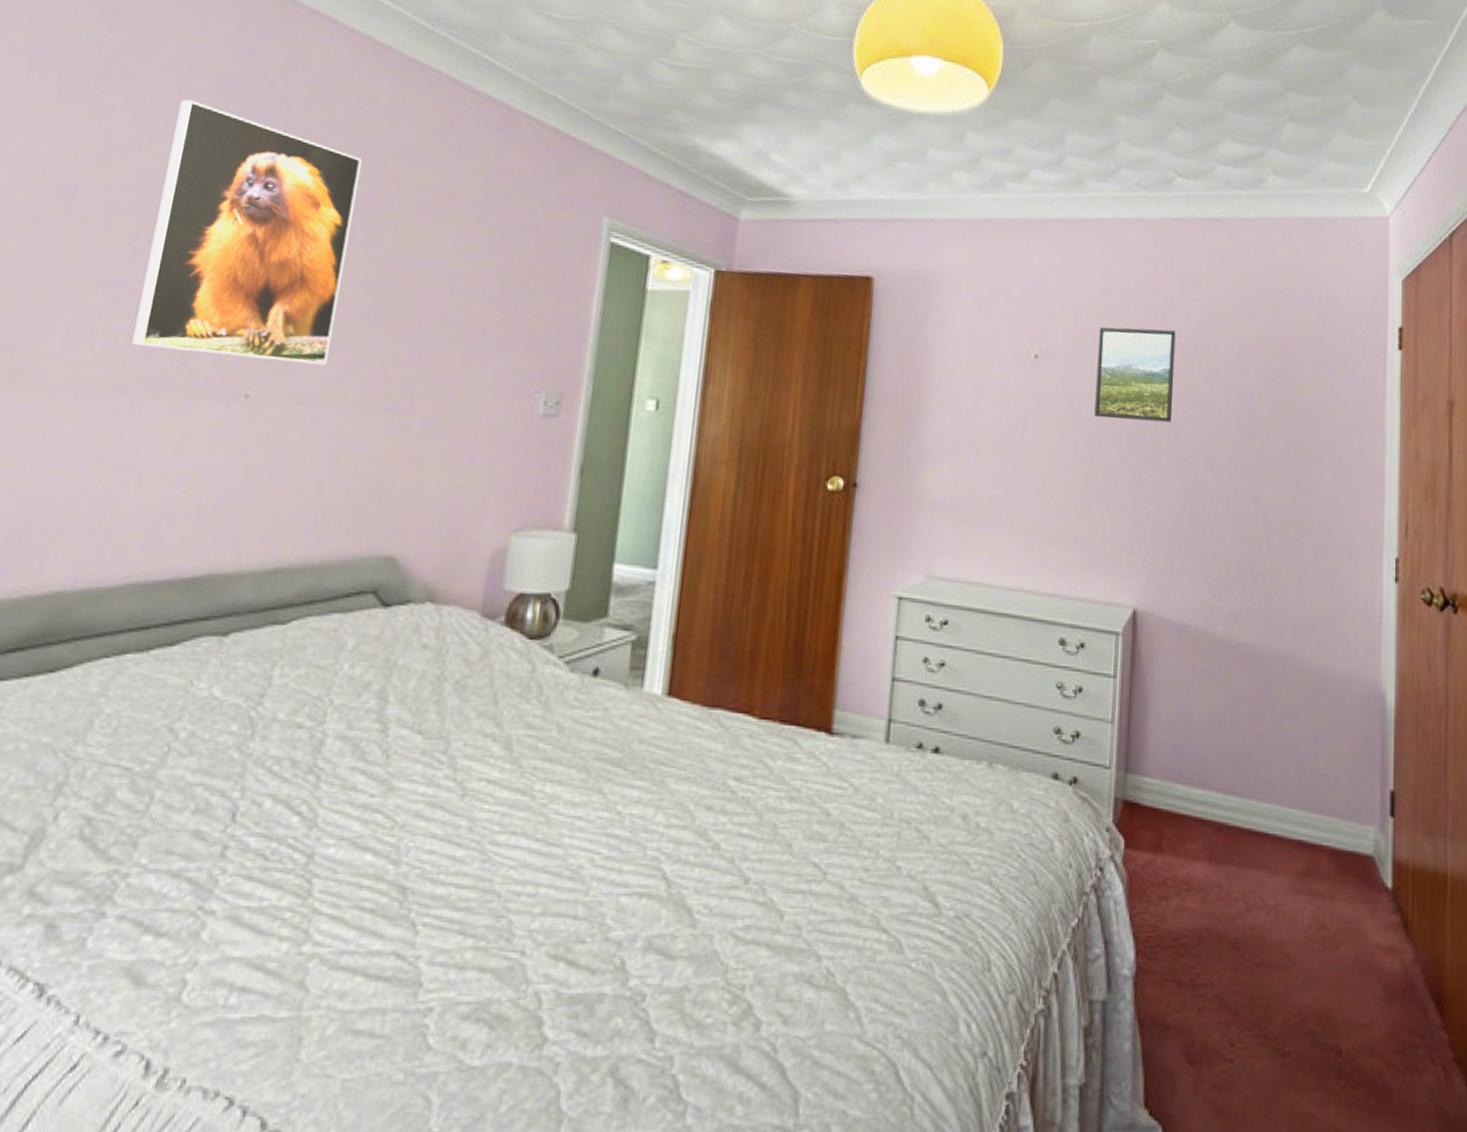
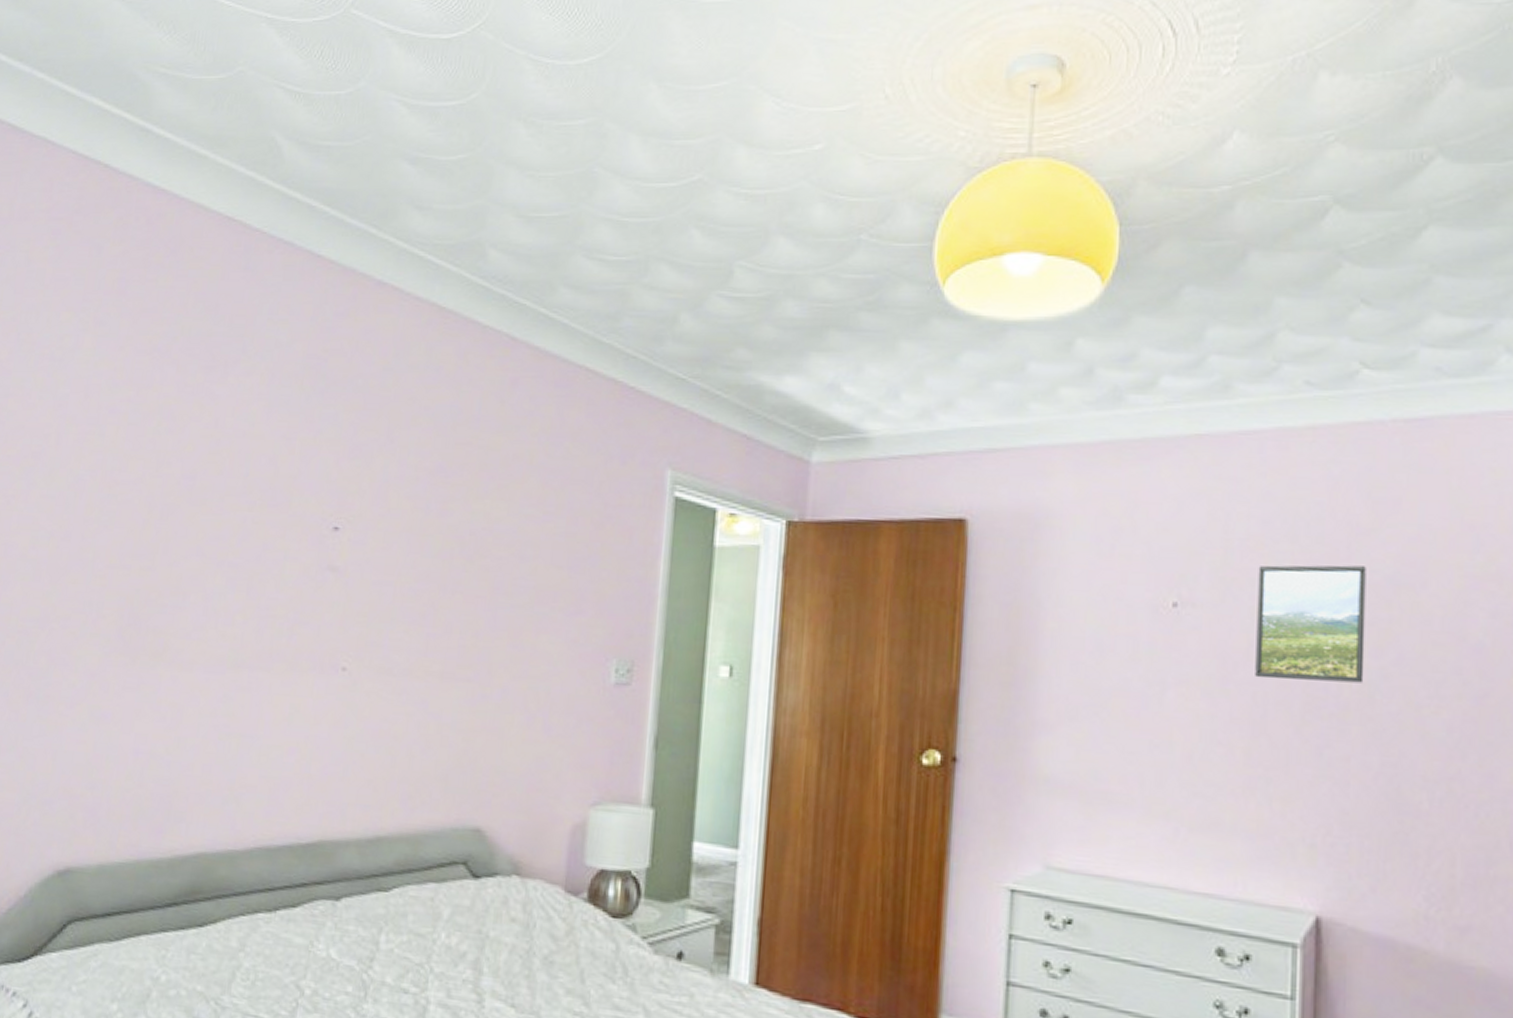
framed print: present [132,99,363,366] -> none [247,383,433,638]

